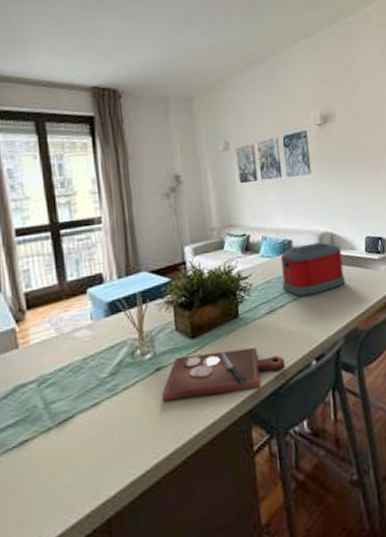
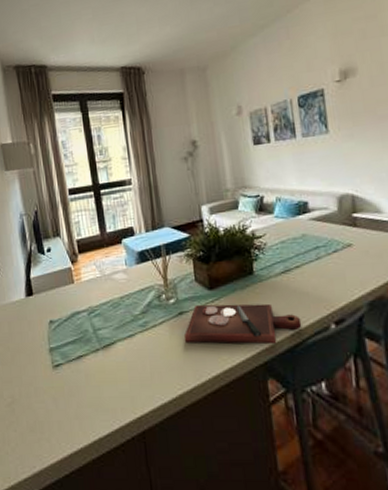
toaster: present [280,242,346,297] -> none [295,204,370,259]

